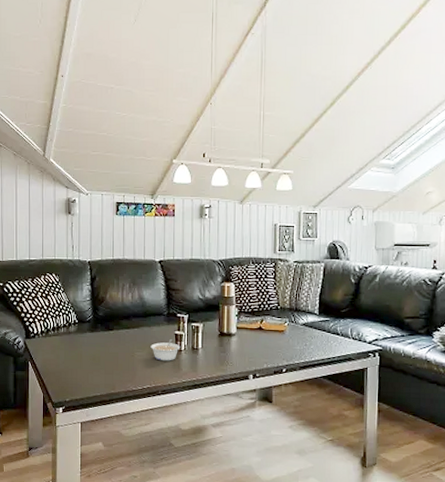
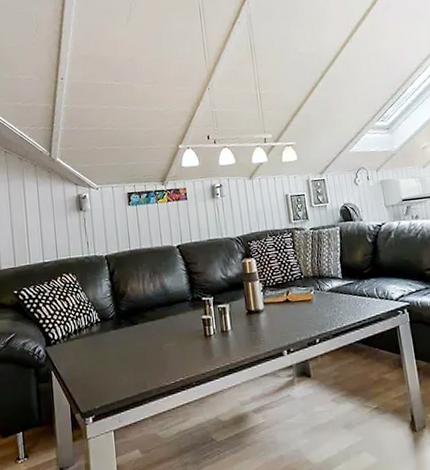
legume: present [151,339,181,361] -> none [178,325,210,350]

